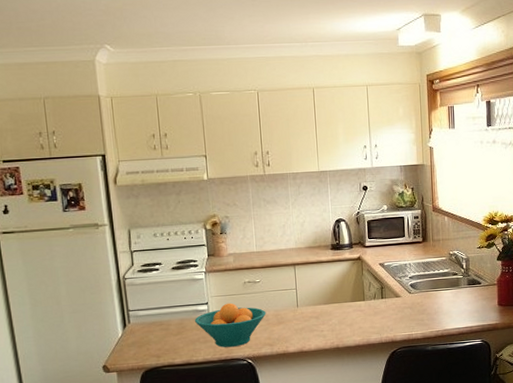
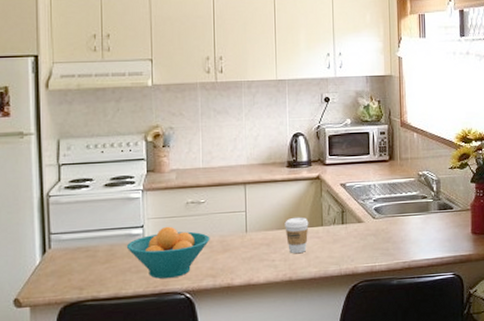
coffee cup: none [331,293,352,324] -> present [285,217,309,253]

